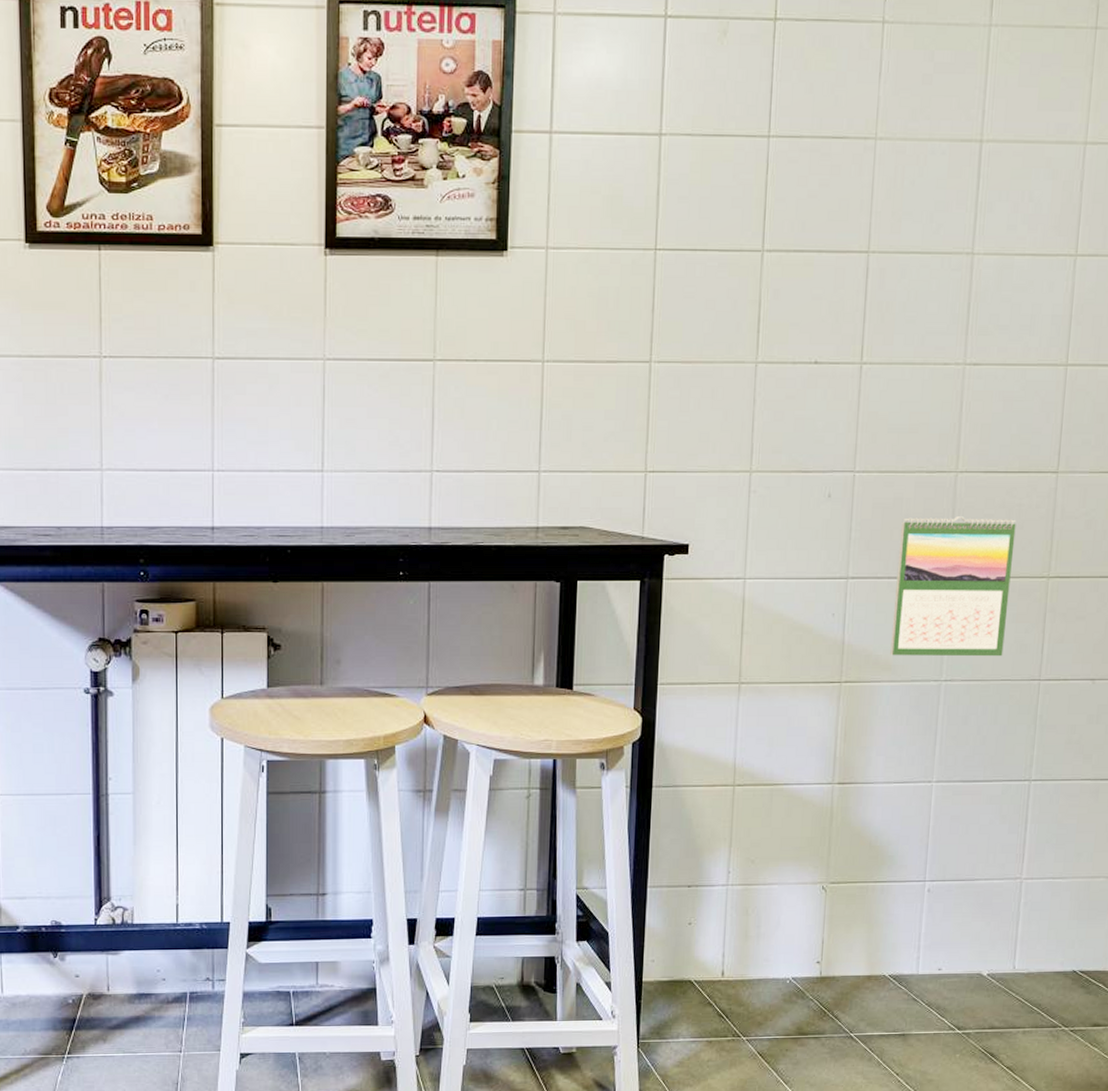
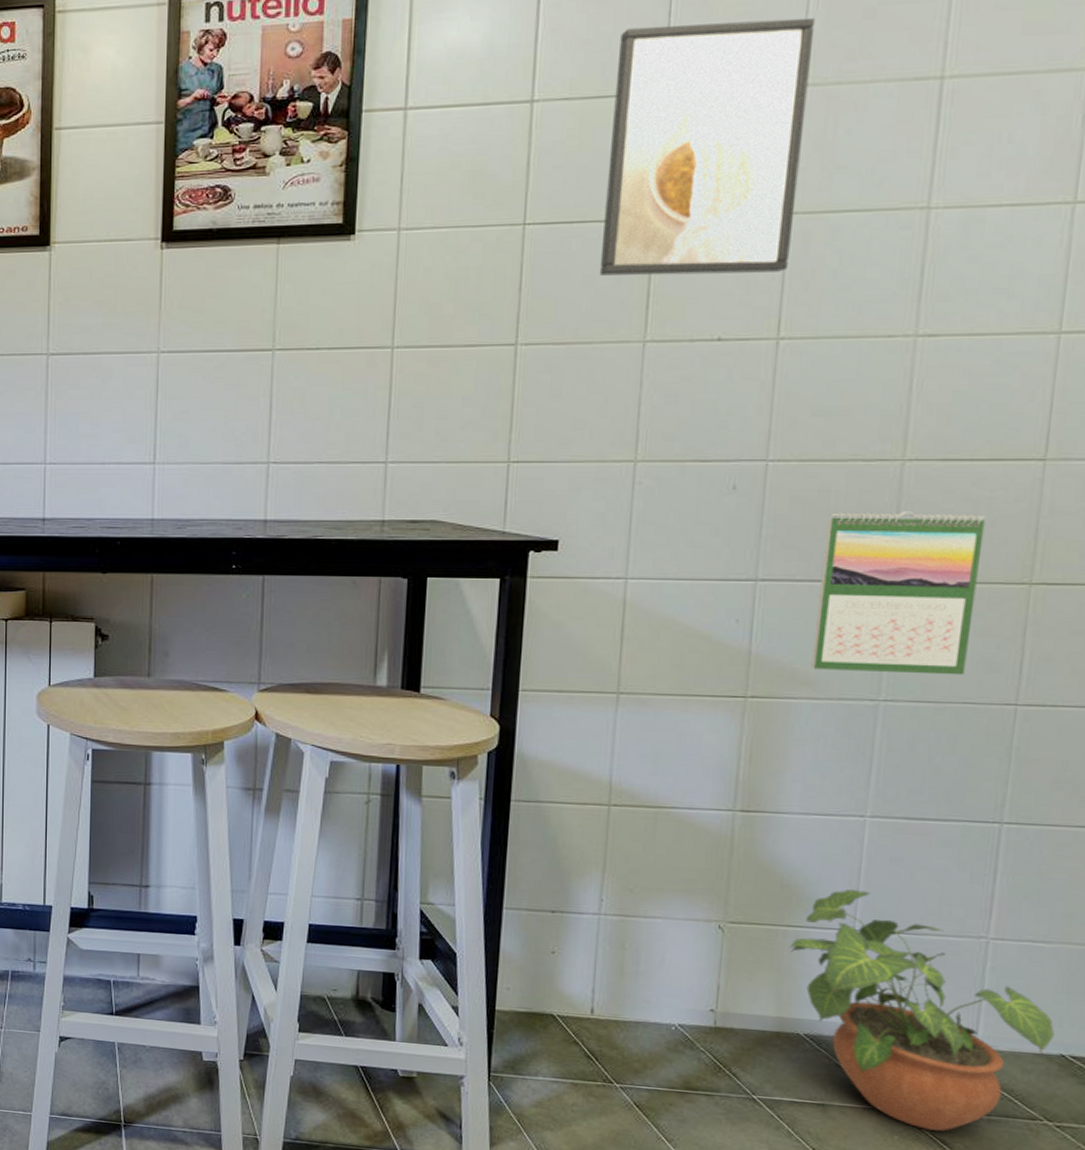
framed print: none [719,73,887,304] -> present [599,17,816,276]
potted plant: none [877,845,1069,1047] -> present [789,889,1054,1132]

